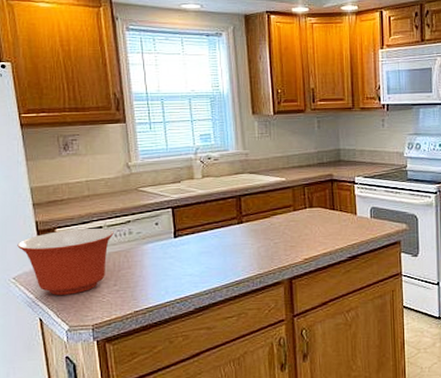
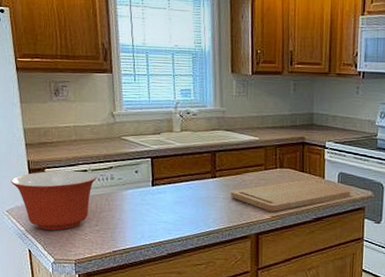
cutting board: none [260,217,384,254] -> present [231,179,350,212]

